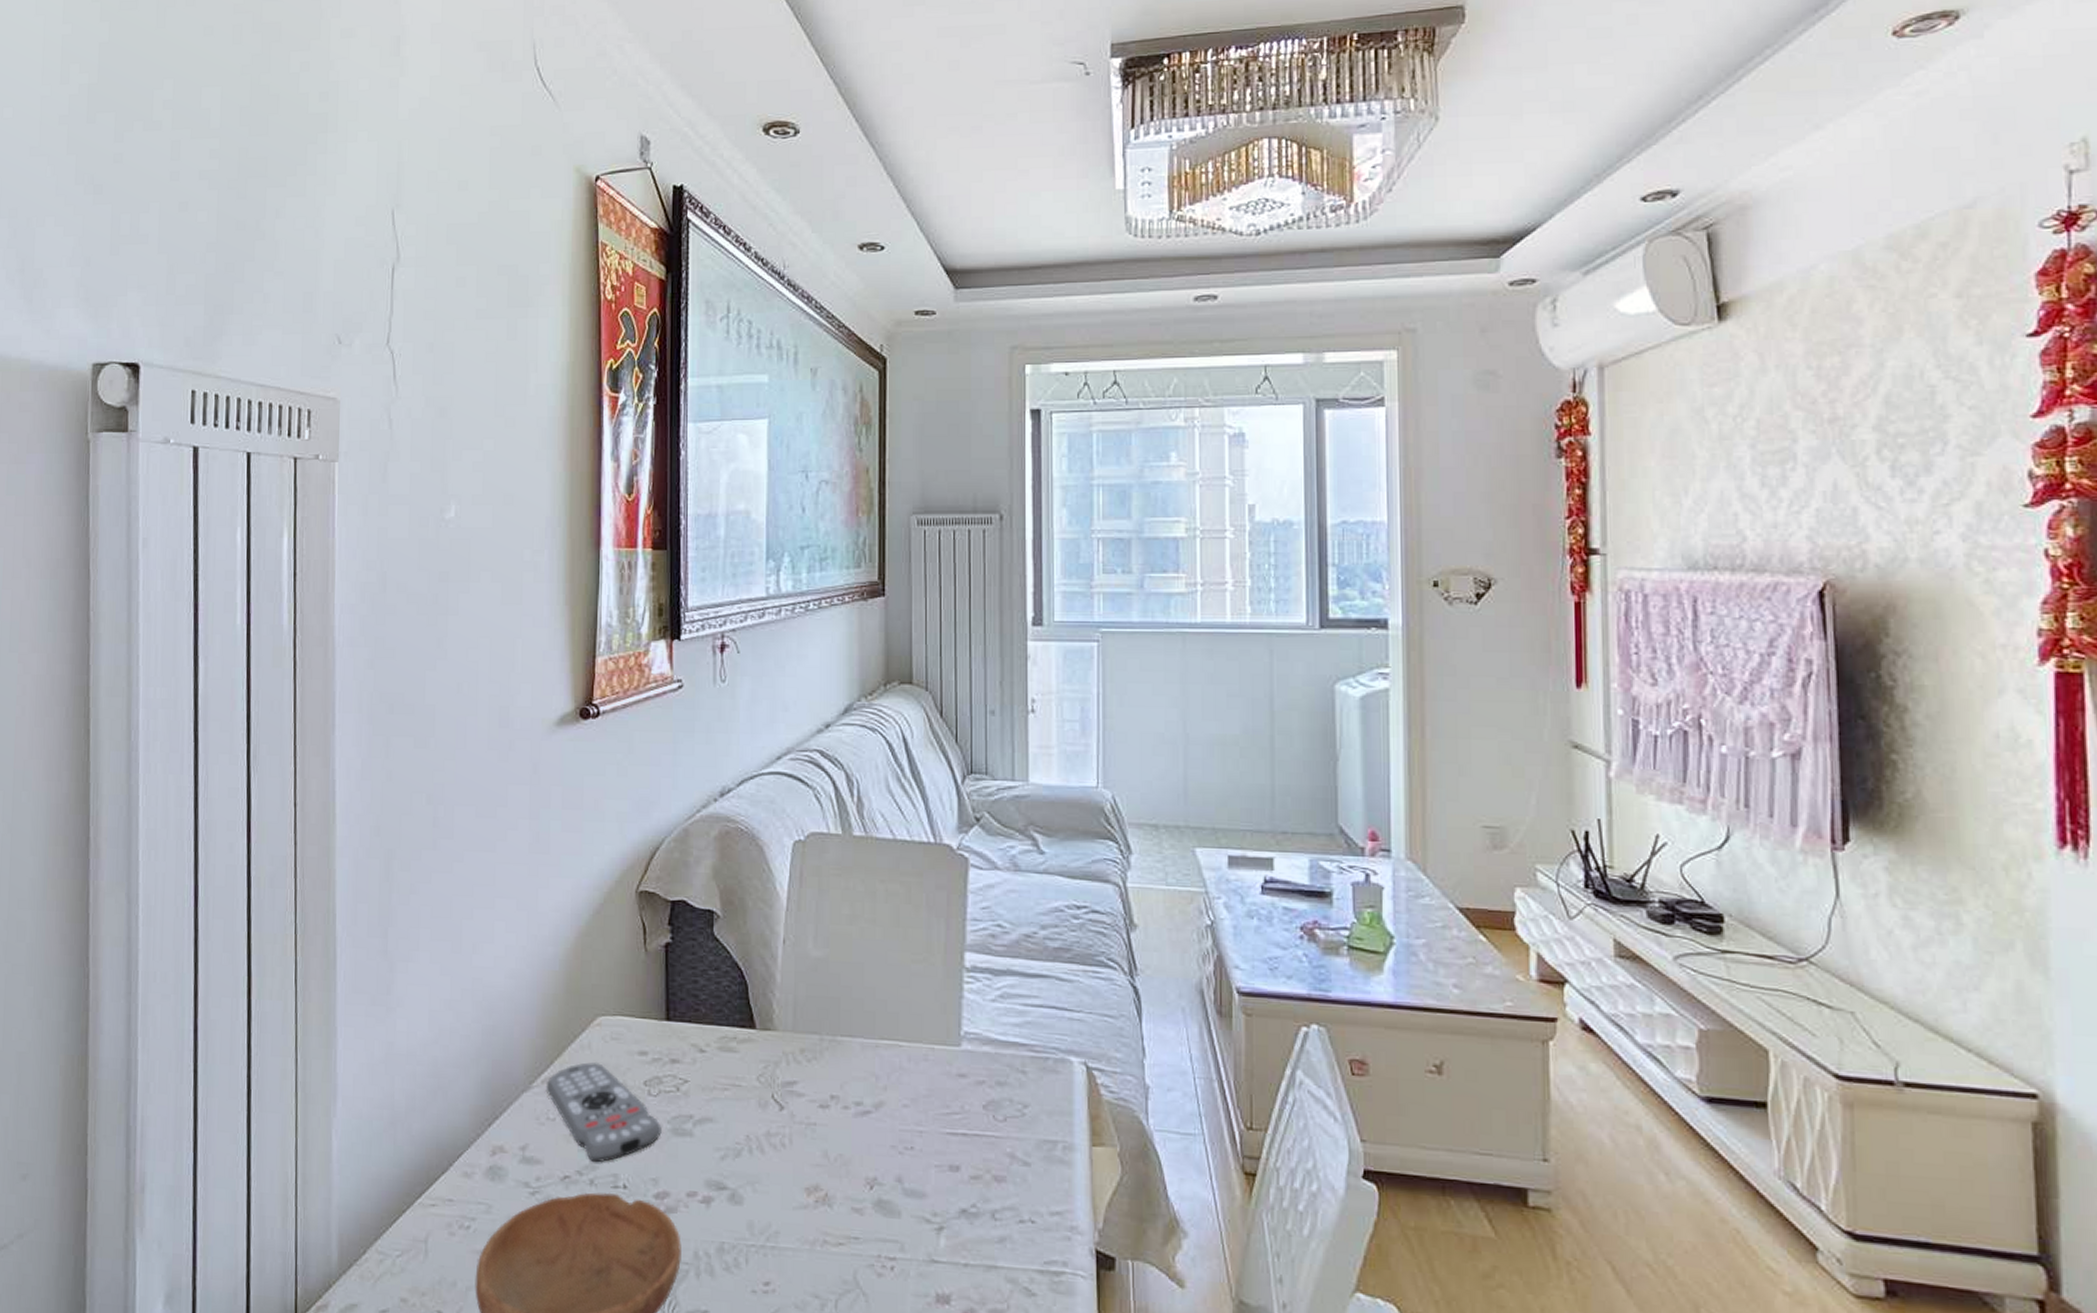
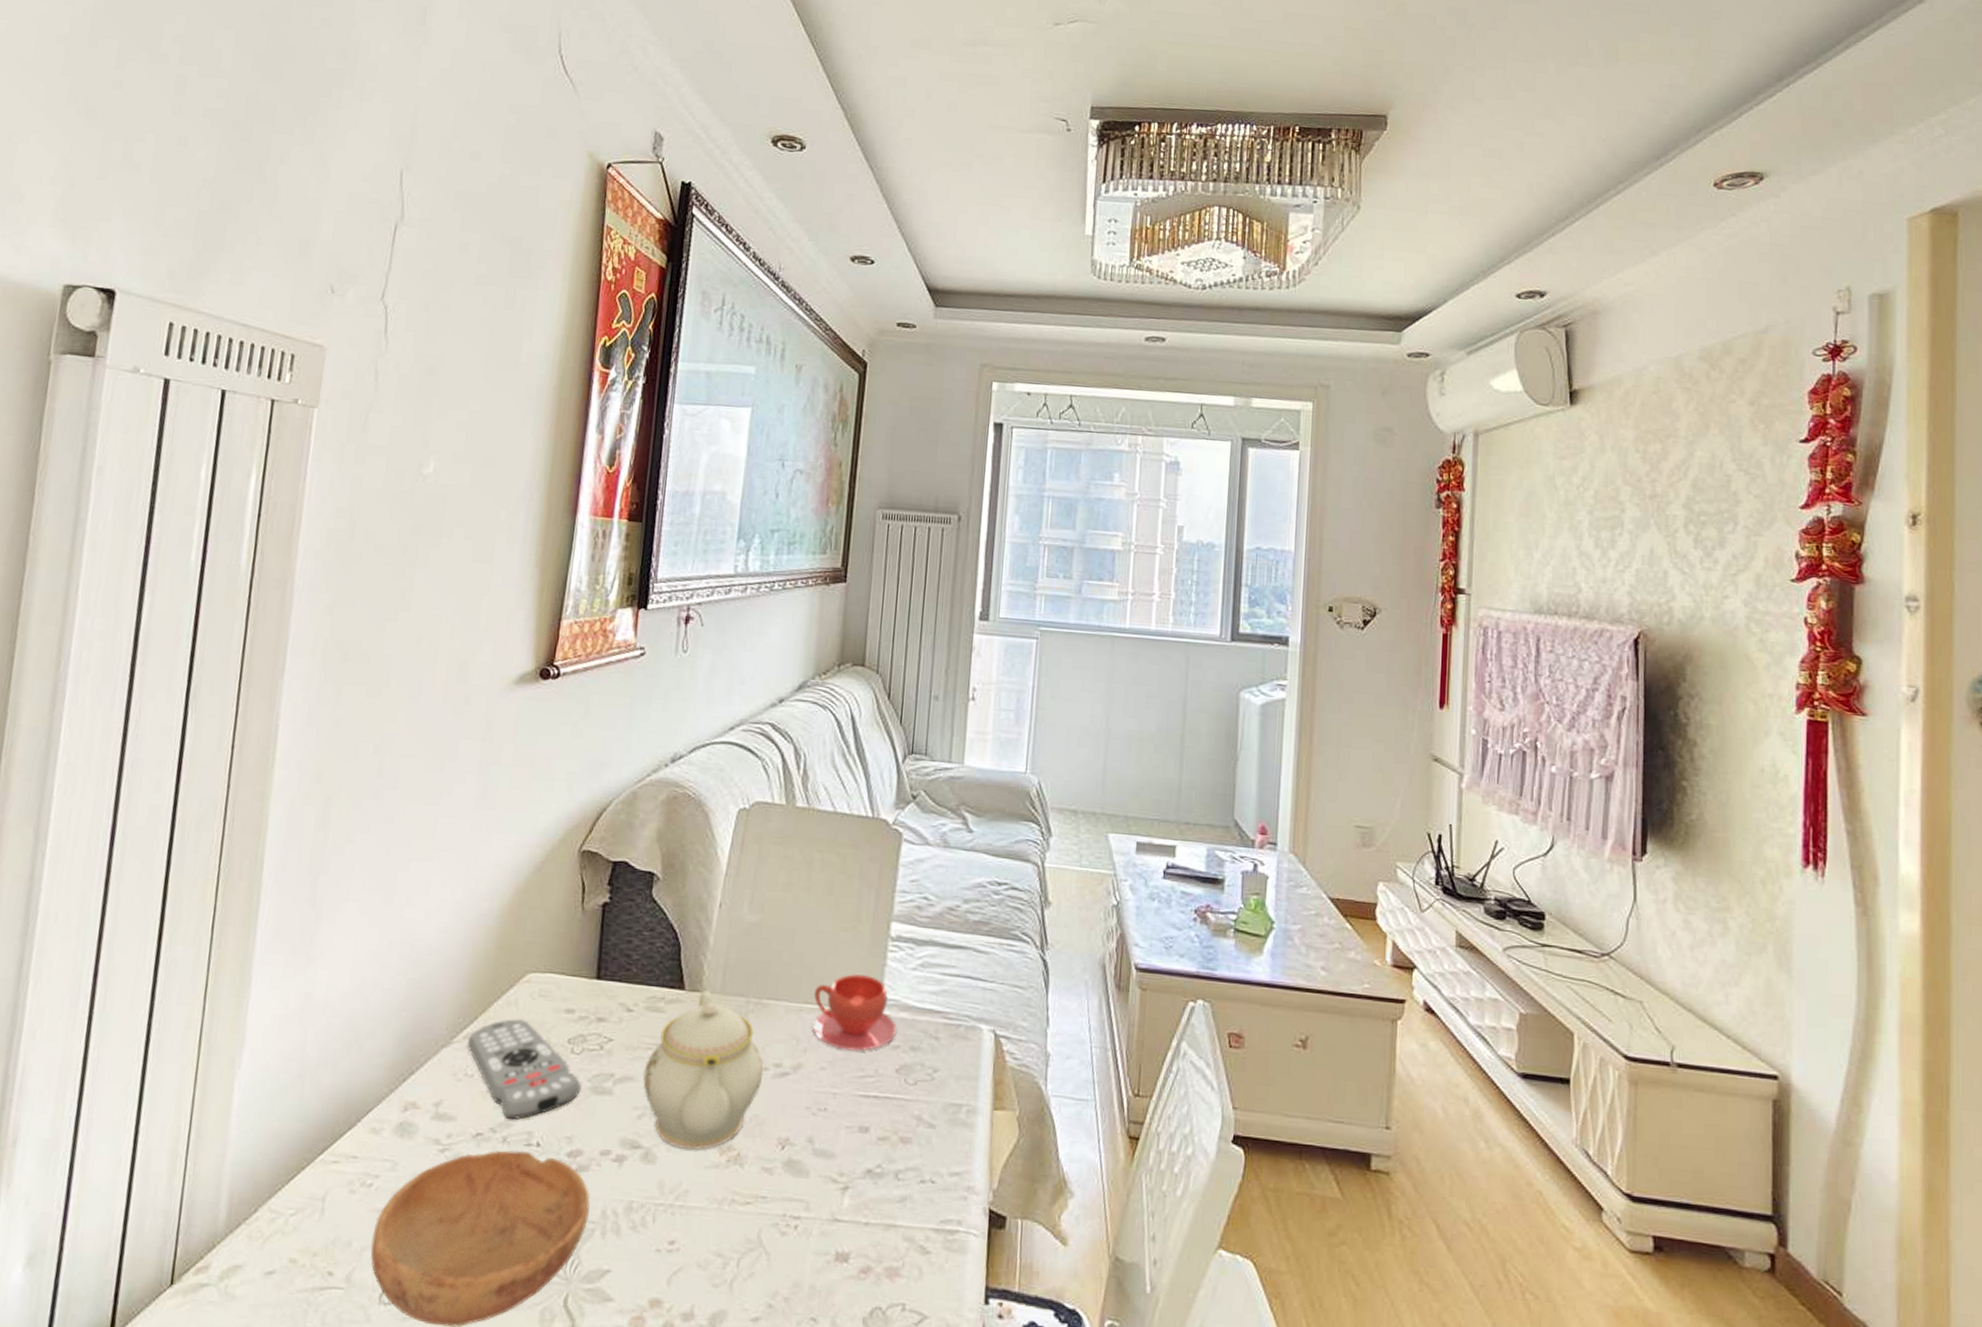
teapot: none [721,1029,844,1192] -> present [642,991,764,1151]
teacup: none [890,1008,980,1088] -> present [812,974,897,1051]

